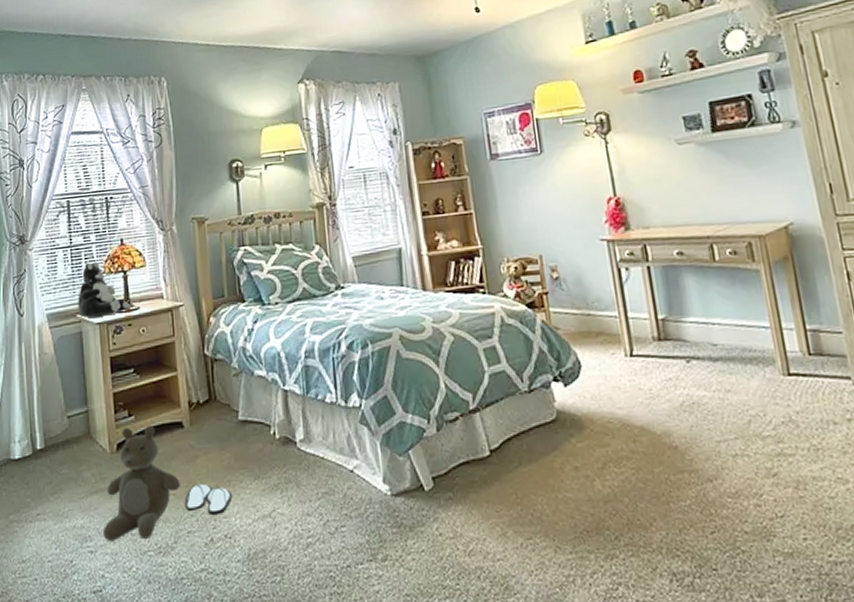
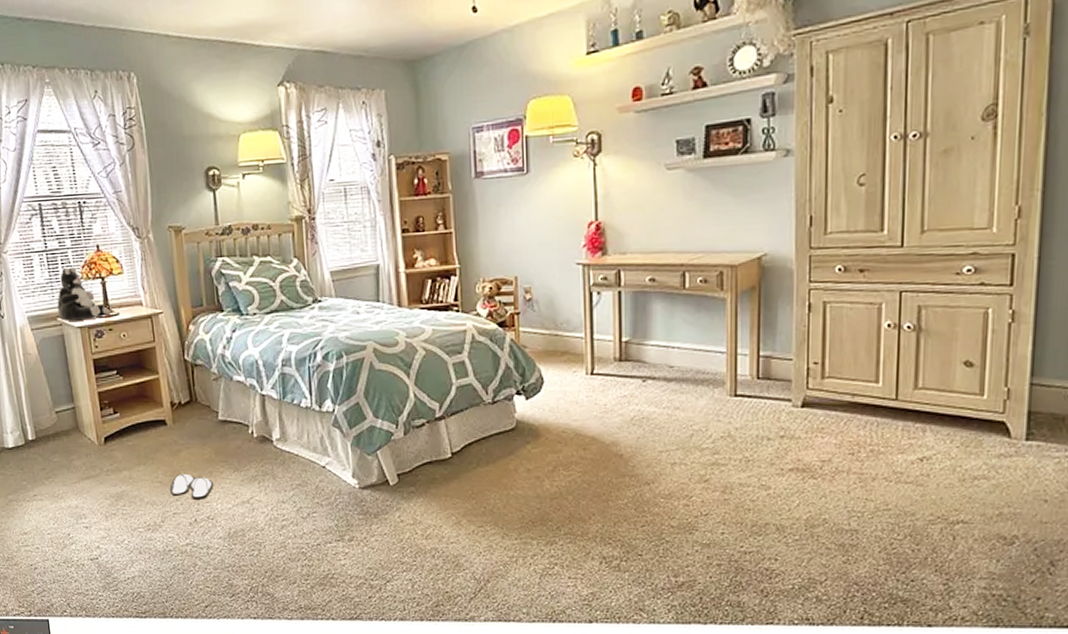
teddy bear: present [102,426,180,540] -> none [95,423,165,518]

